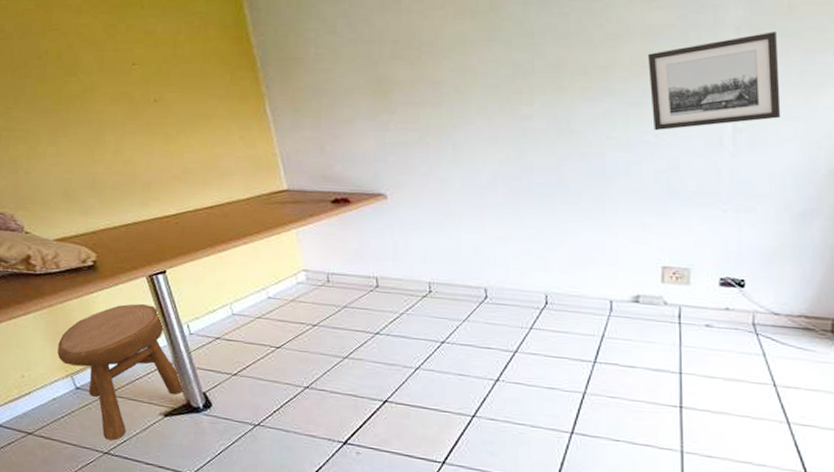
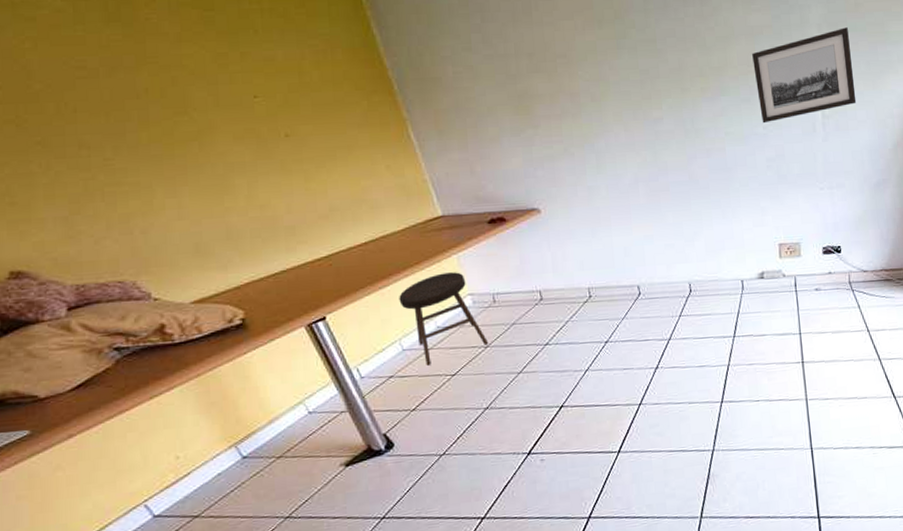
stool: present [57,304,184,441] -> none [214,355,363,504]
stool: none [235,245,318,334] -> present [399,272,489,366]

